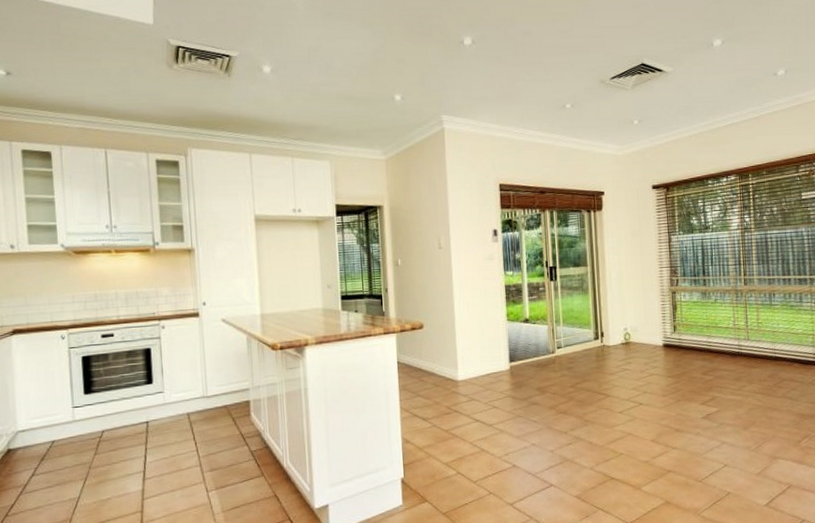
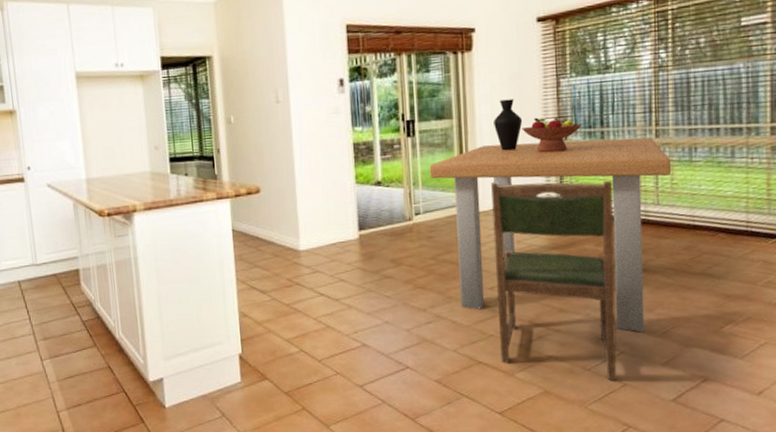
dining table: none [568,285,757,448] -> present [429,137,672,332]
dining chair: none [619,319,722,491] -> present [491,180,617,381]
vase: none [620,251,643,294] -> present [494,99,523,151]
fruit bowl: none [642,267,689,296] -> present [522,117,582,153]

